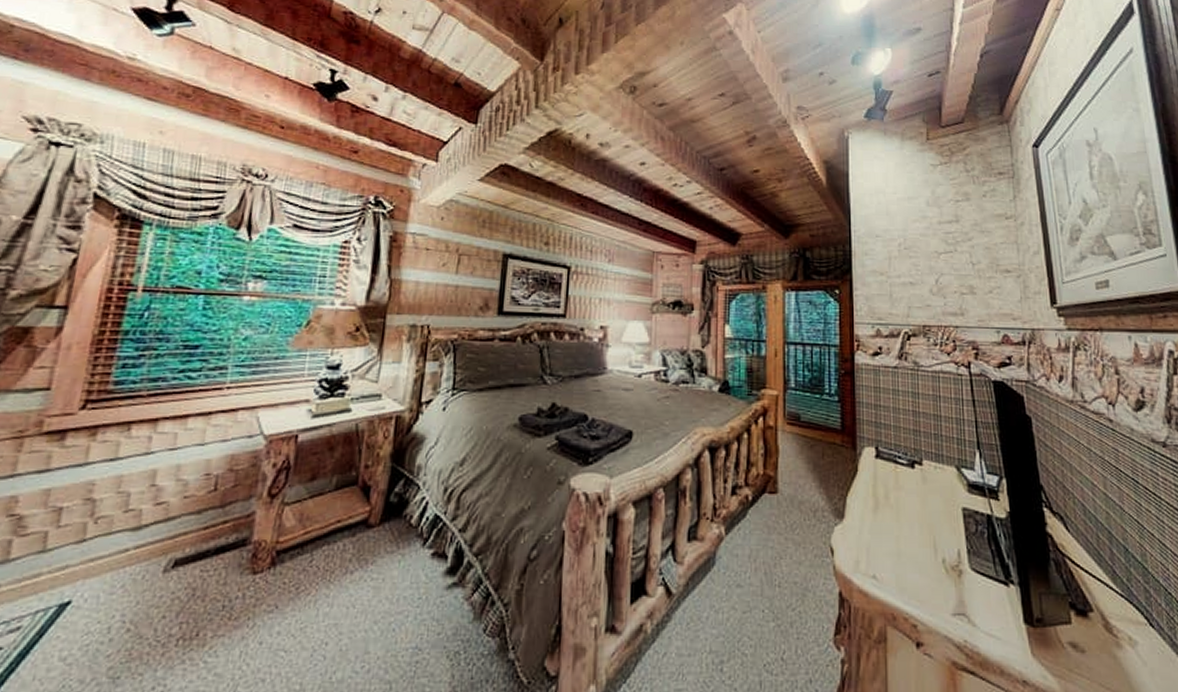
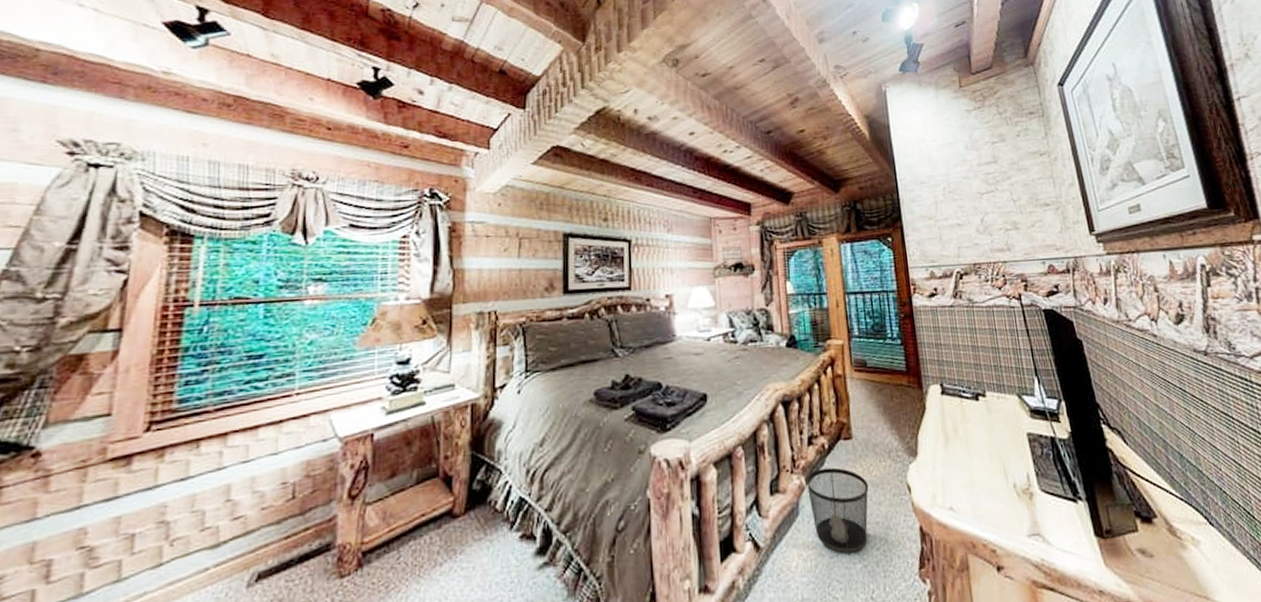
waste bin: none [726,520,790,611] -> present [806,467,869,554]

